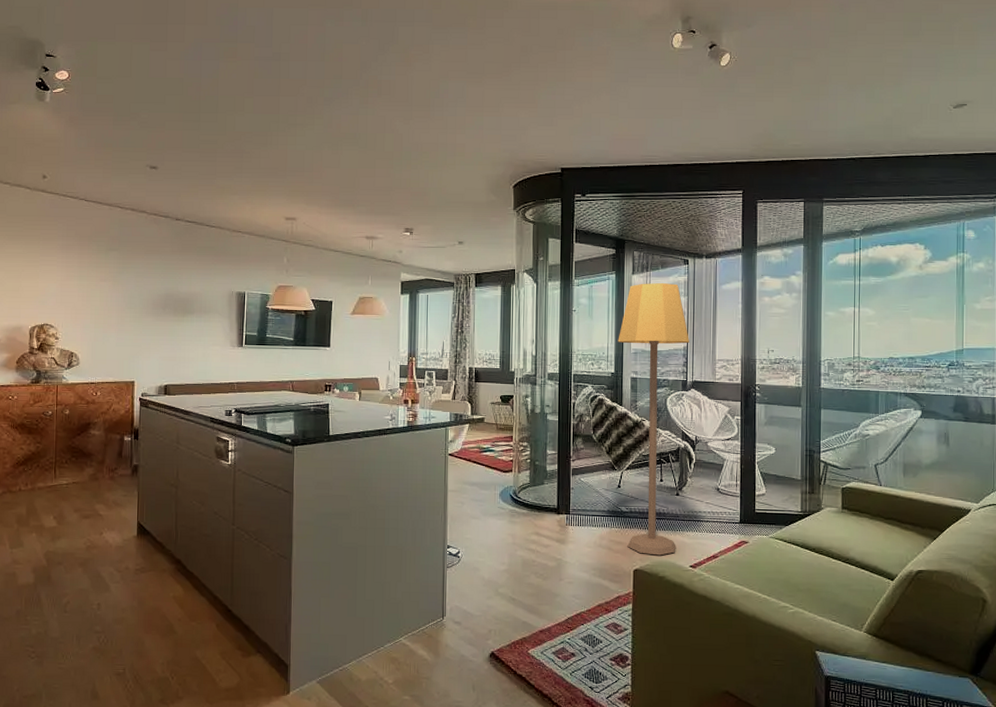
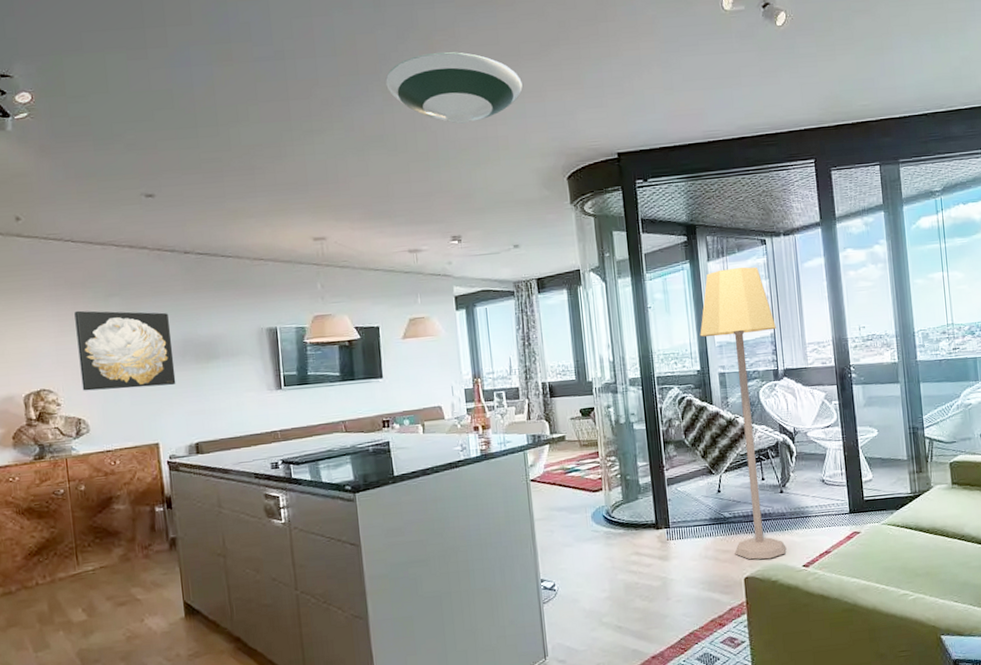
wall art: none [78,260,156,333] -> present [74,310,176,391]
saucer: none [364,66,483,129] -> present [385,52,523,124]

